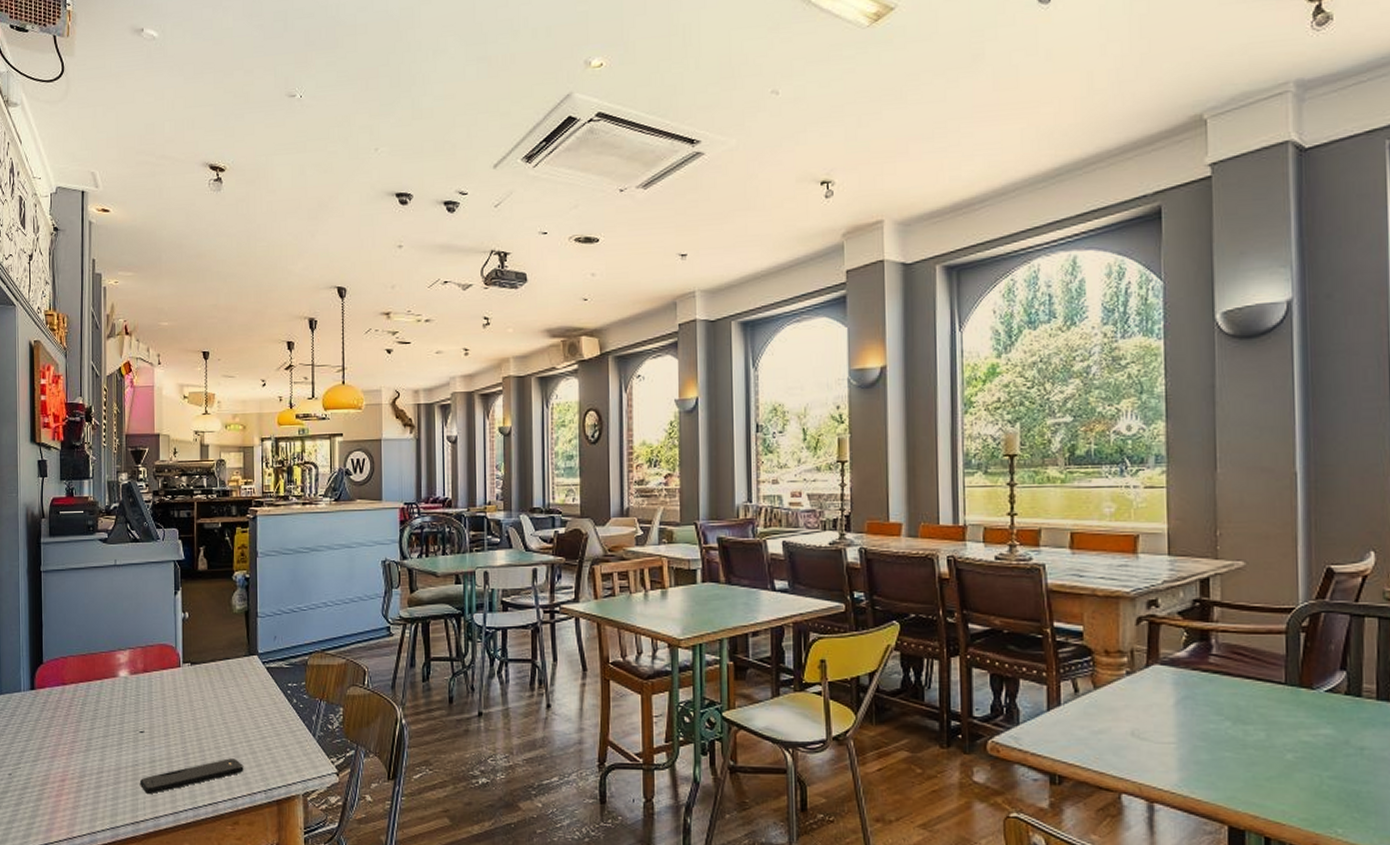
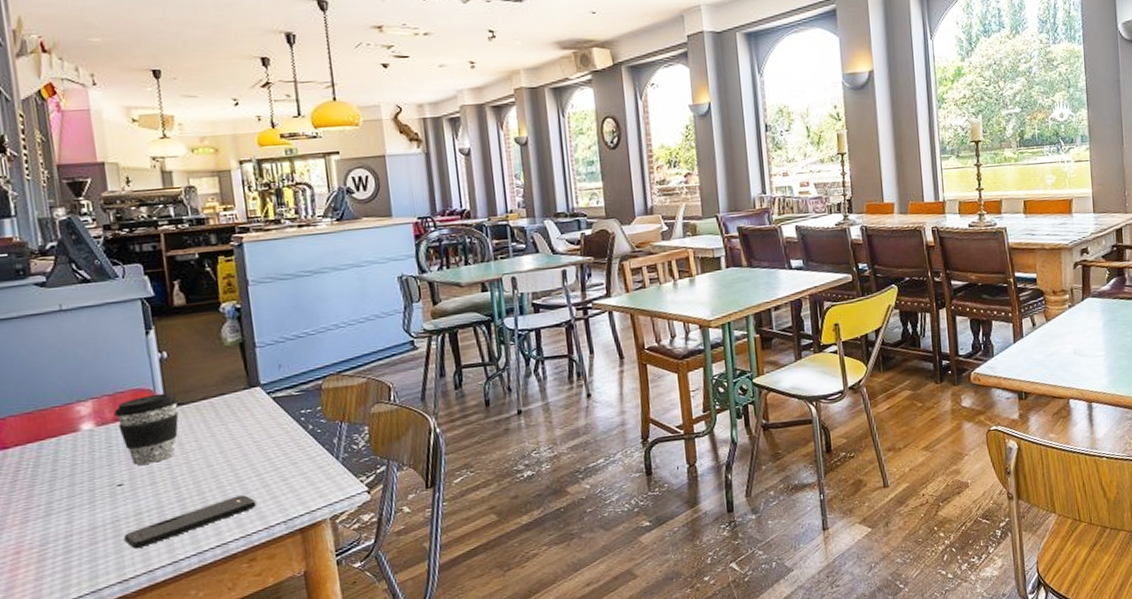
coffee cup: none [144,651,193,715] -> present [113,392,179,465]

